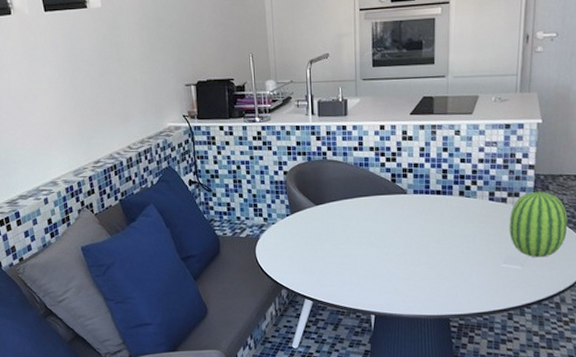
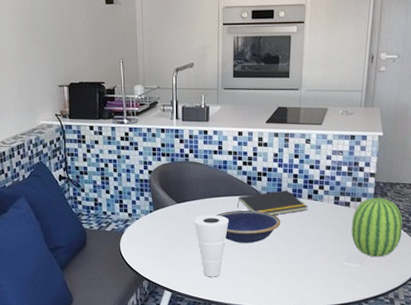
cup: none [334,216,373,284] -> present [193,214,229,277]
bowl: none [359,210,430,247] -> present [217,211,281,244]
notepad: none [382,187,459,216] -> present [238,190,307,216]

